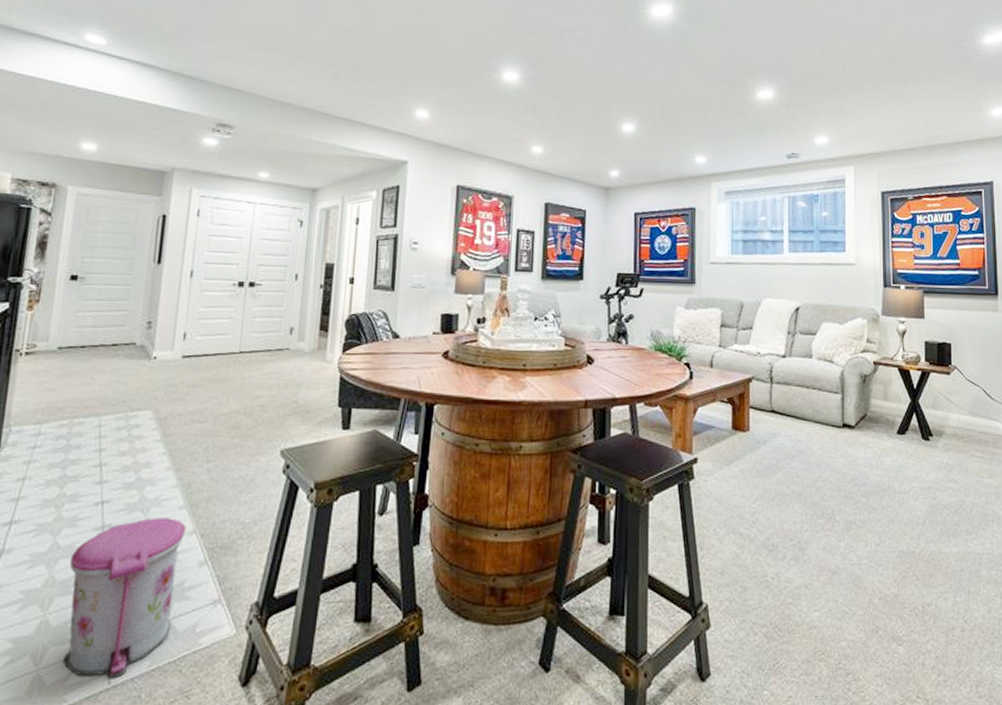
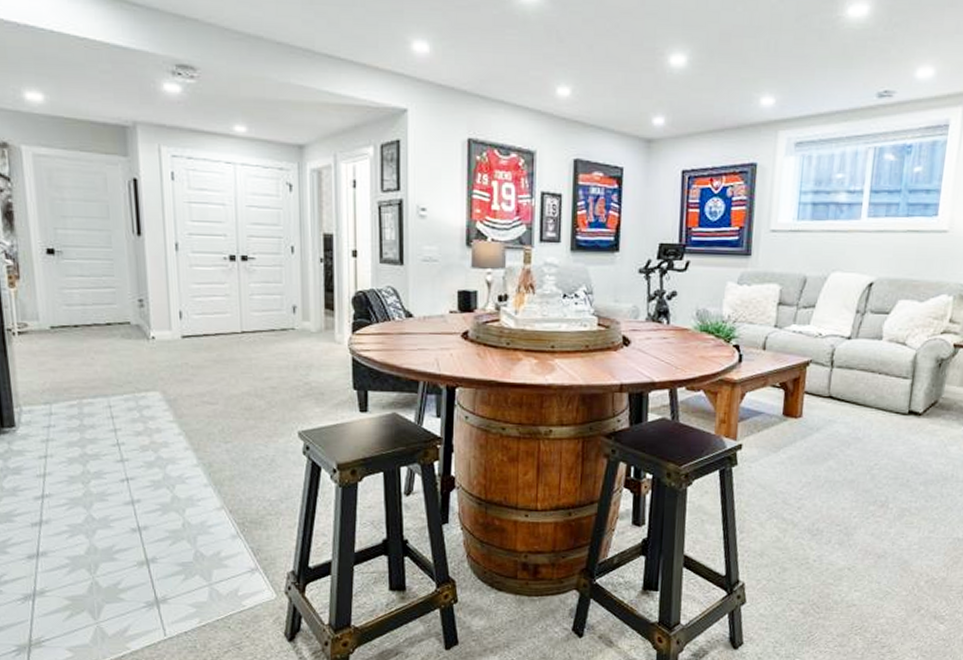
trash can: present [63,518,186,679] -> none [106,494,214,632]

